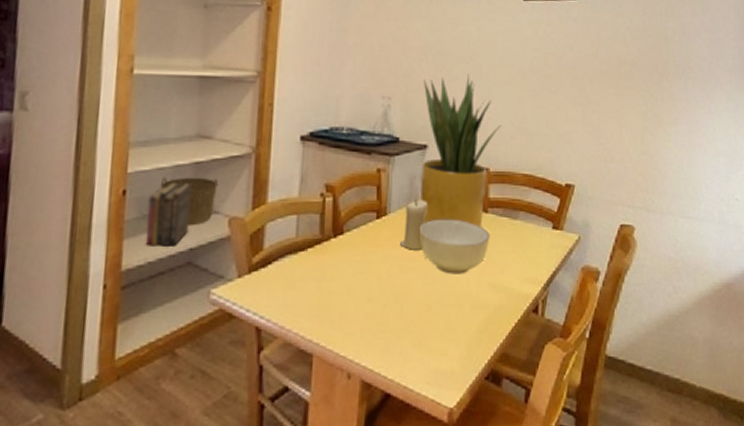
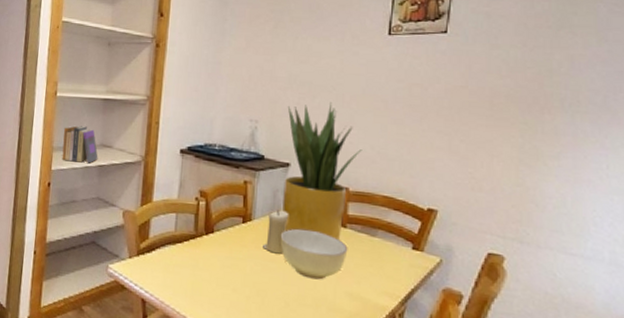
books: none [142,112,194,161] -> present [62,125,98,163]
books: present [146,183,191,246] -> none [63,180,96,229]
basket: present [161,176,218,226] -> none [74,175,116,215]

